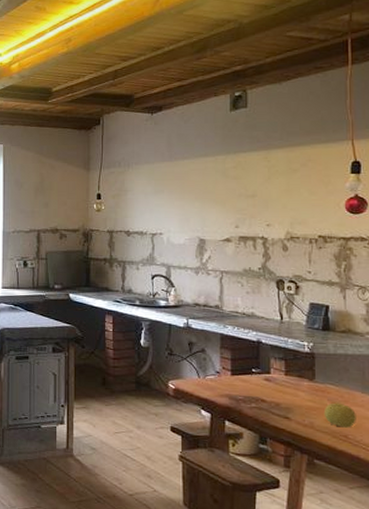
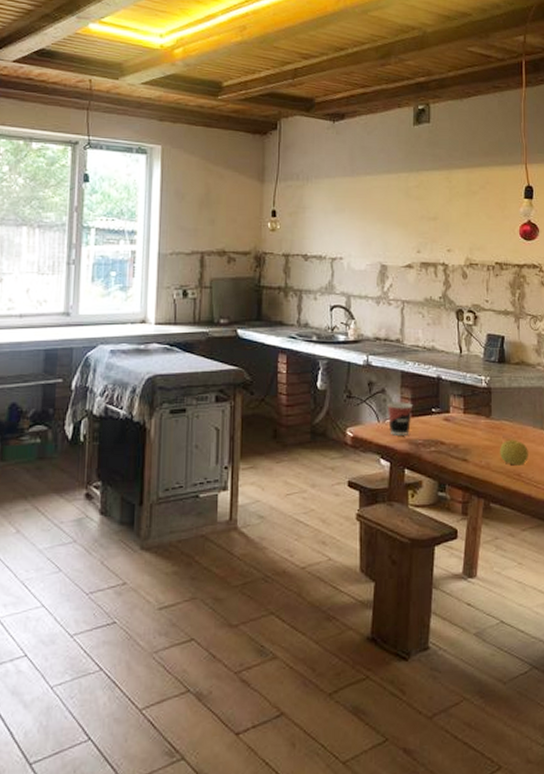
cup: none [207,360,233,391] -> present [387,402,413,435]

